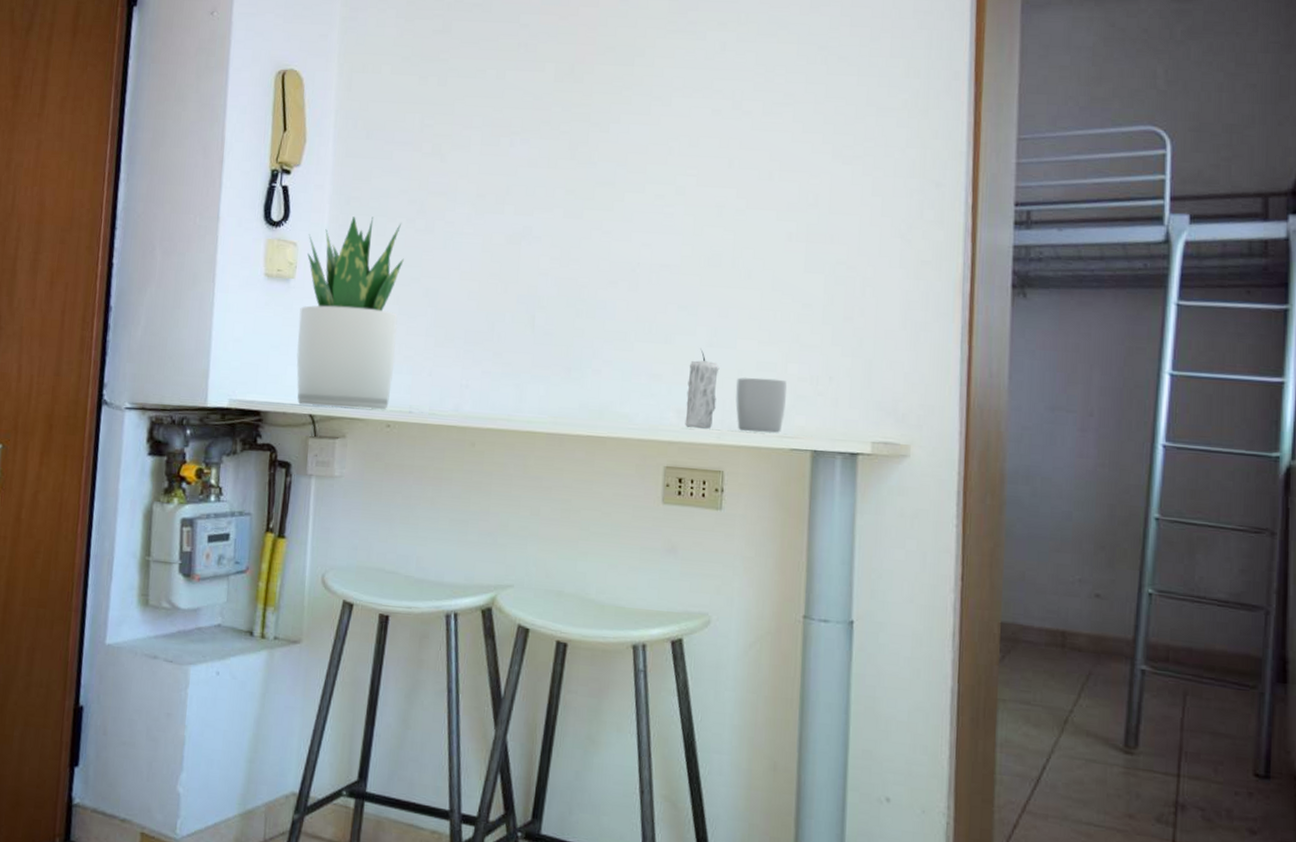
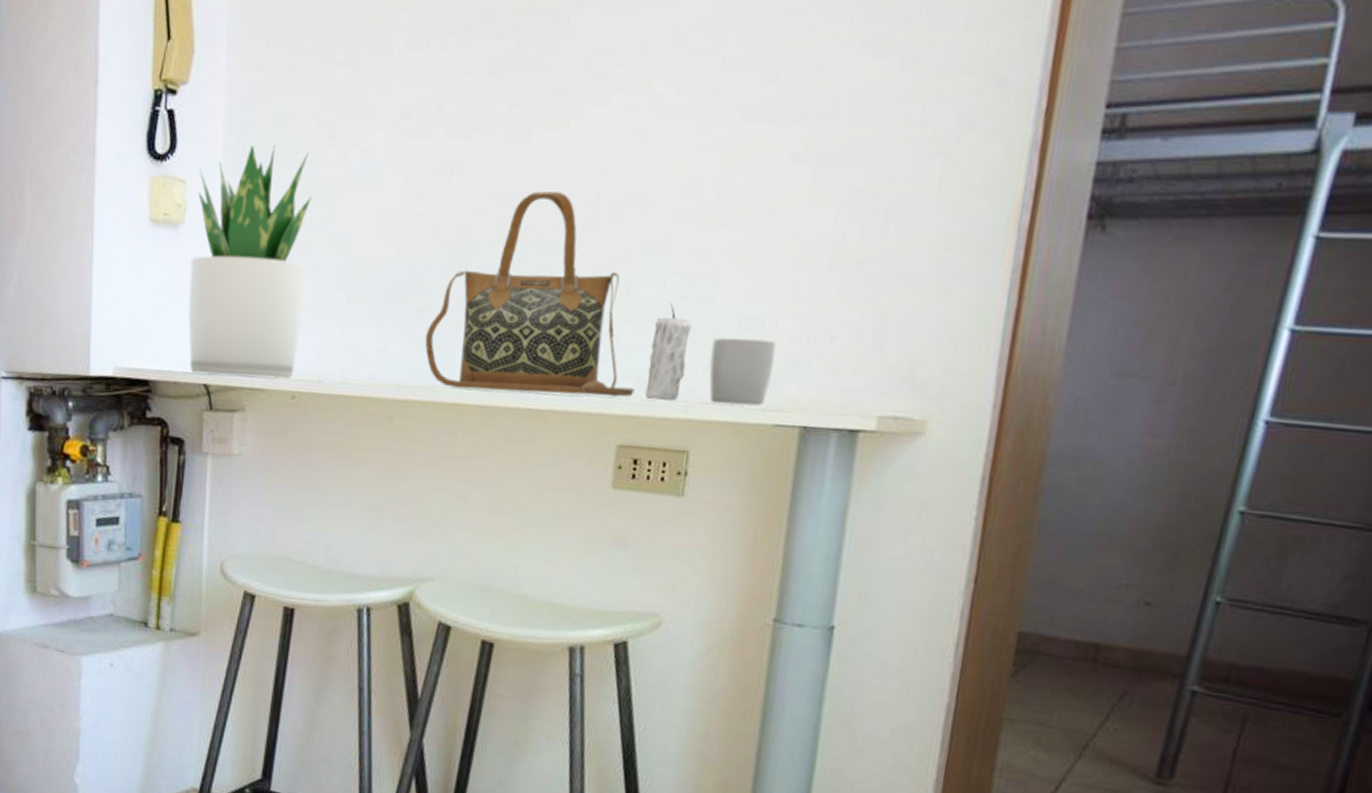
handbag: none [500,258,676,426] -> present [424,191,635,397]

